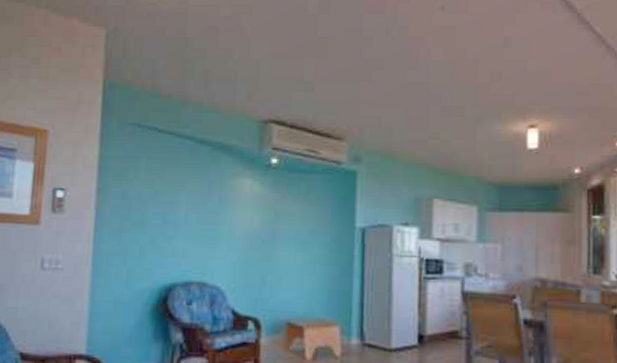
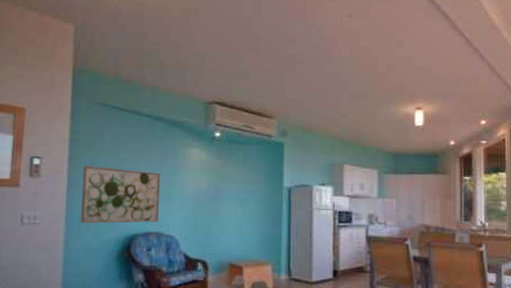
wall art: none [109,199,204,270] -> present [80,166,160,224]

